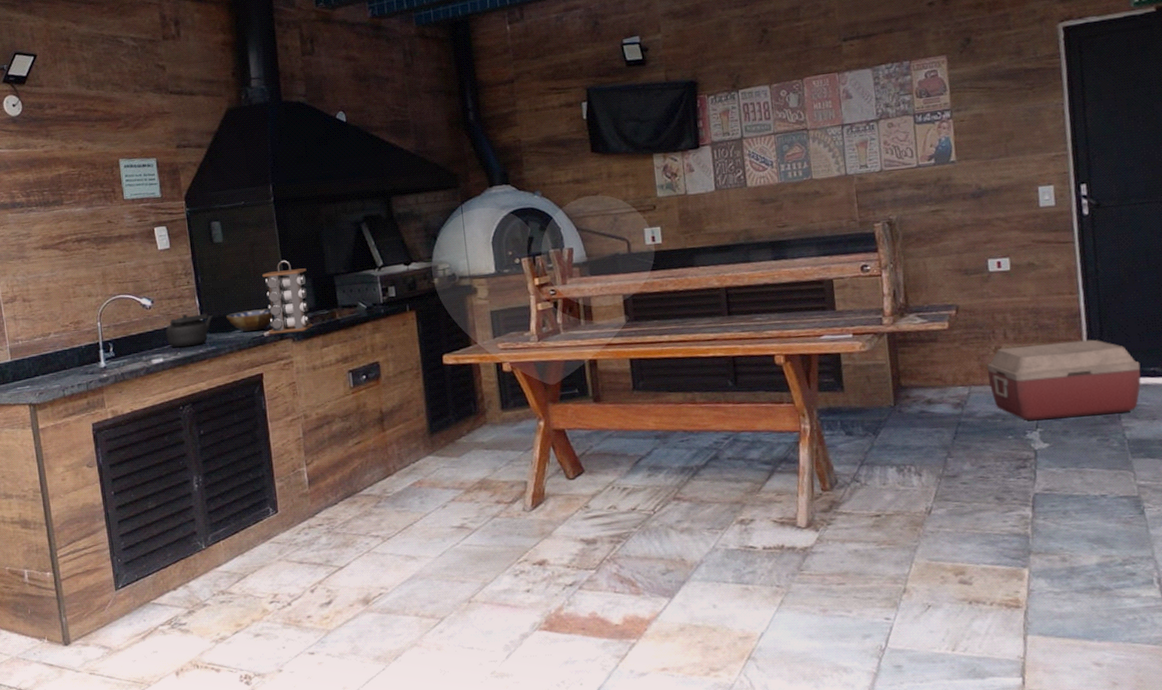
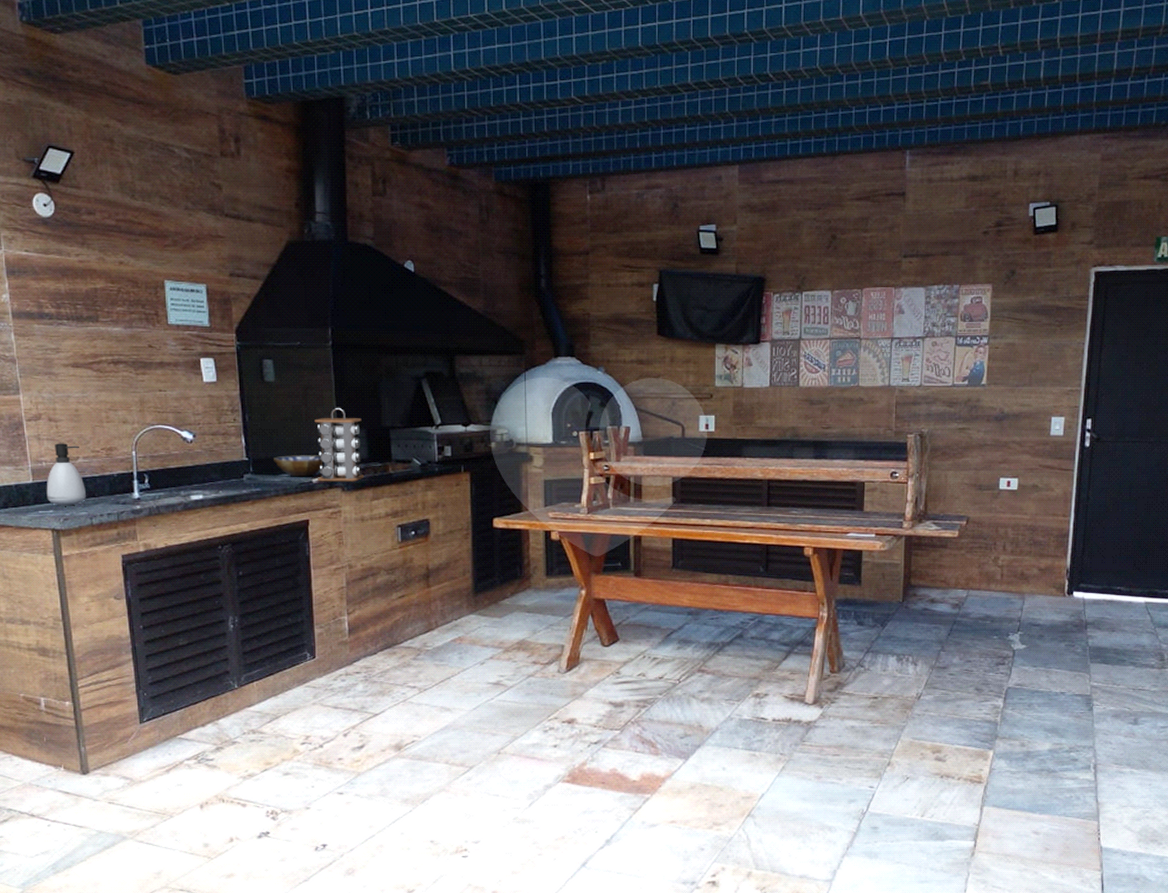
soap dispenser: none [22,321,58,381] -> present [46,443,86,506]
kettle: present [166,313,214,348] -> none [208,451,260,486]
cooler: present [987,339,1141,421] -> none [985,558,1110,625]

